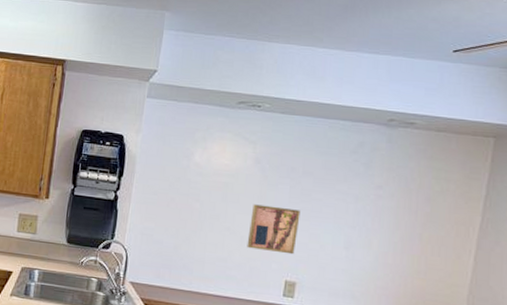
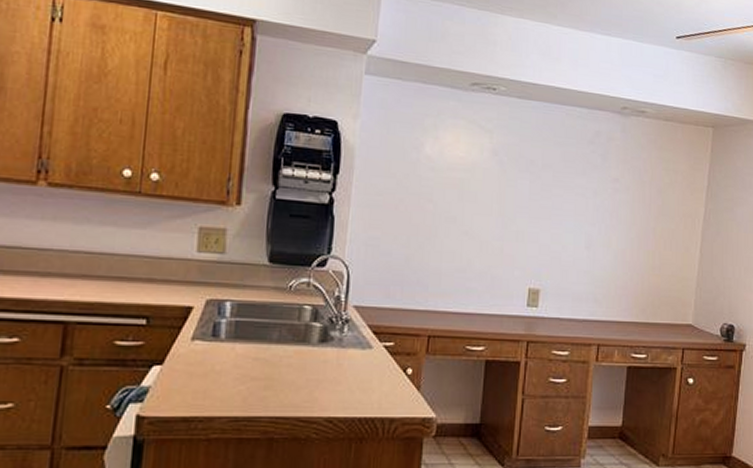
wall art: present [246,204,301,255] -> none [487,203,541,259]

